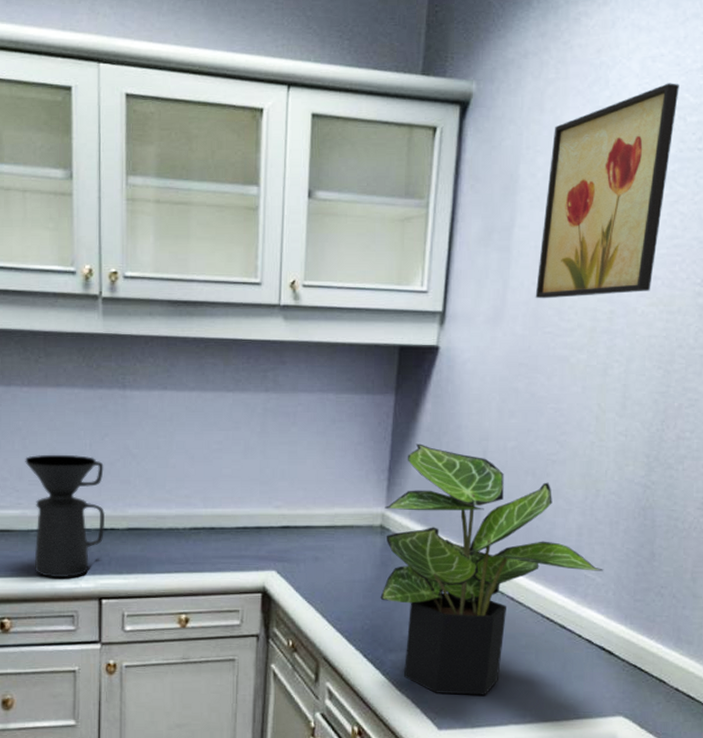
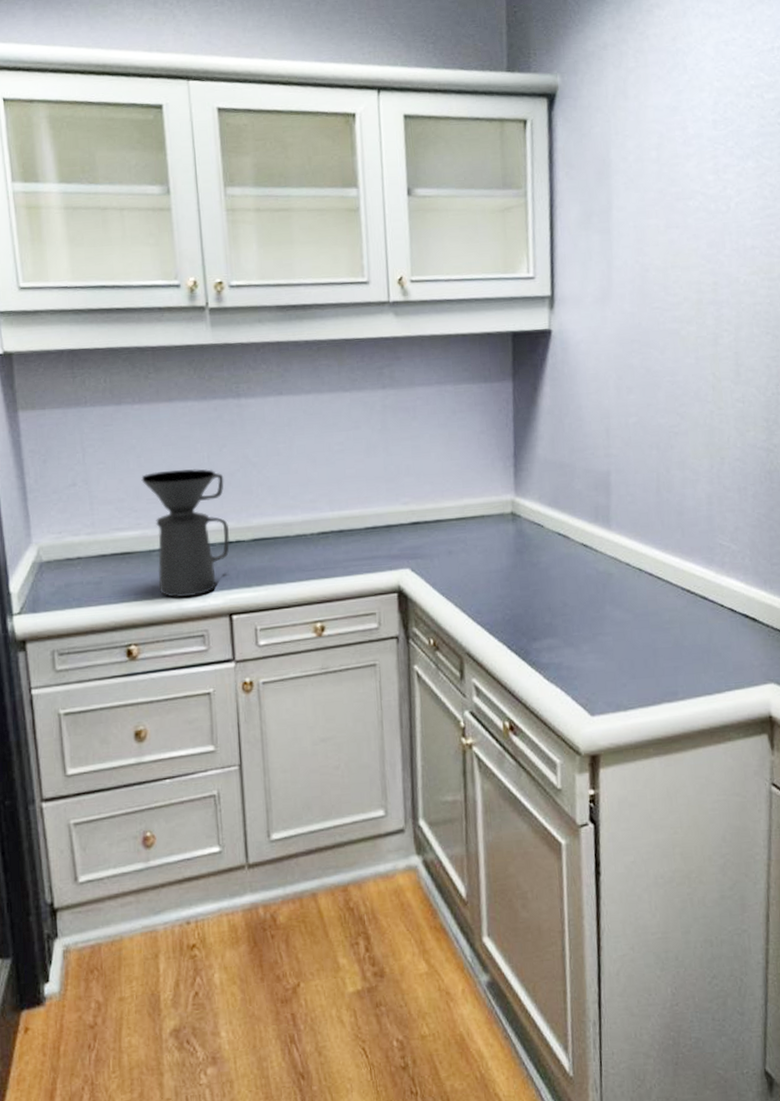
potted plant: present [380,443,604,695] -> none [514,427,738,679]
wall art: present [535,83,679,299] -> none [639,64,754,276]

